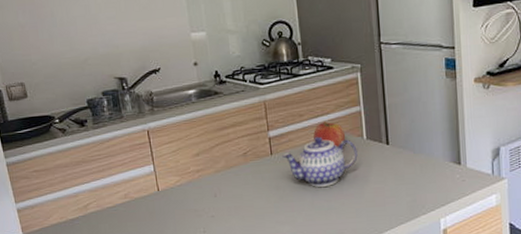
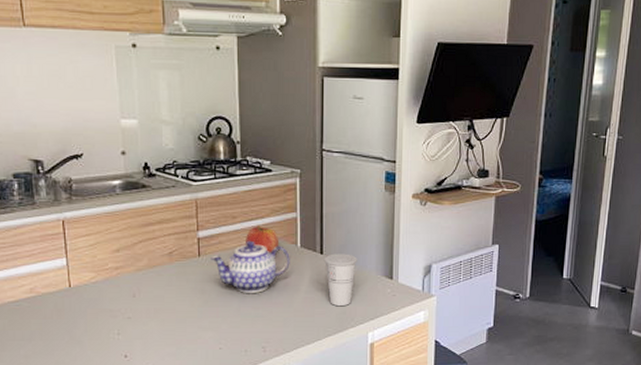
cup: none [391,142,424,194] -> present [325,254,357,306]

